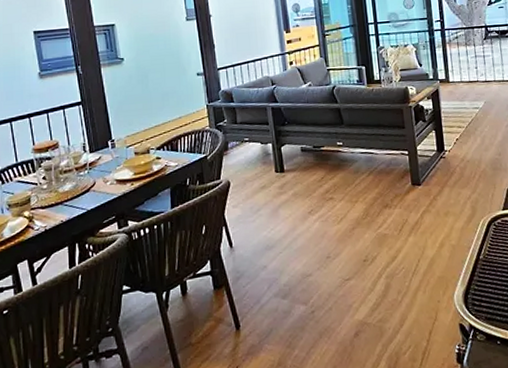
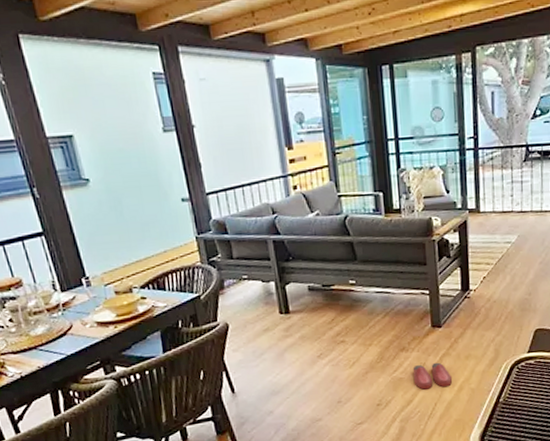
slippers: none [396,219,433,246] -> present [412,362,452,390]

